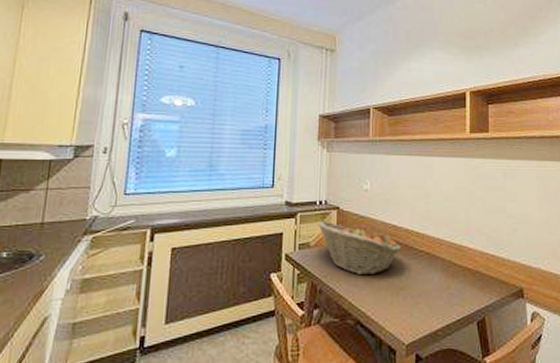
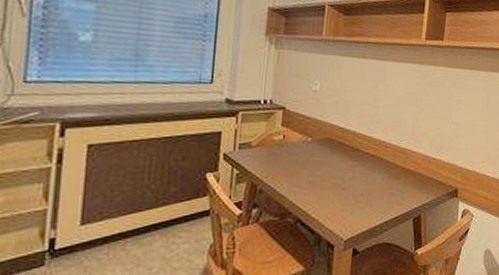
fruit basket: present [316,220,401,276] -> none [260,120,347,176]

